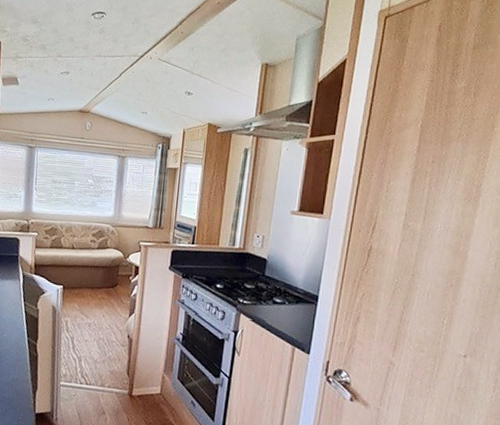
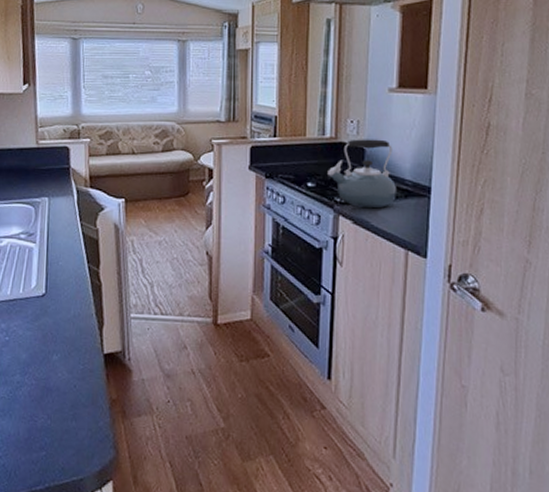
kettle: none [233,251,291,311] -> present [326,139,398,209]

